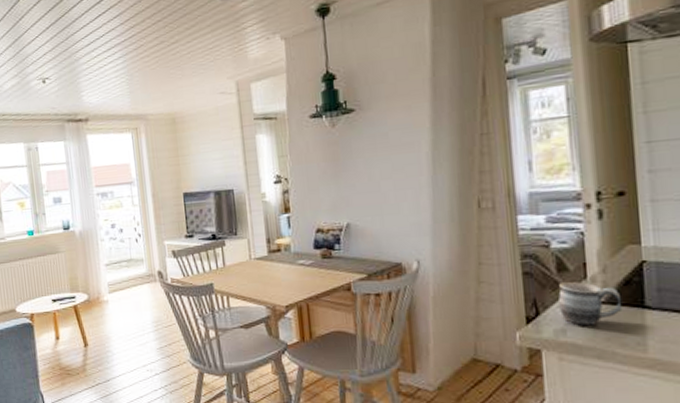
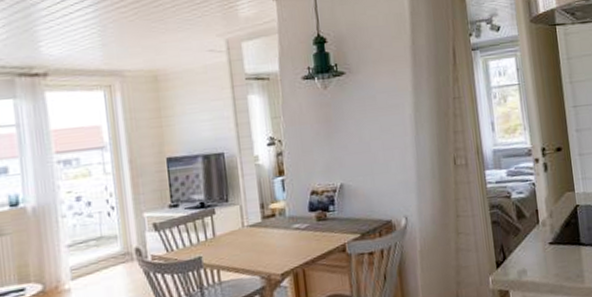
mug: present [558,282,621,326] -> none [519,226,565,266]

